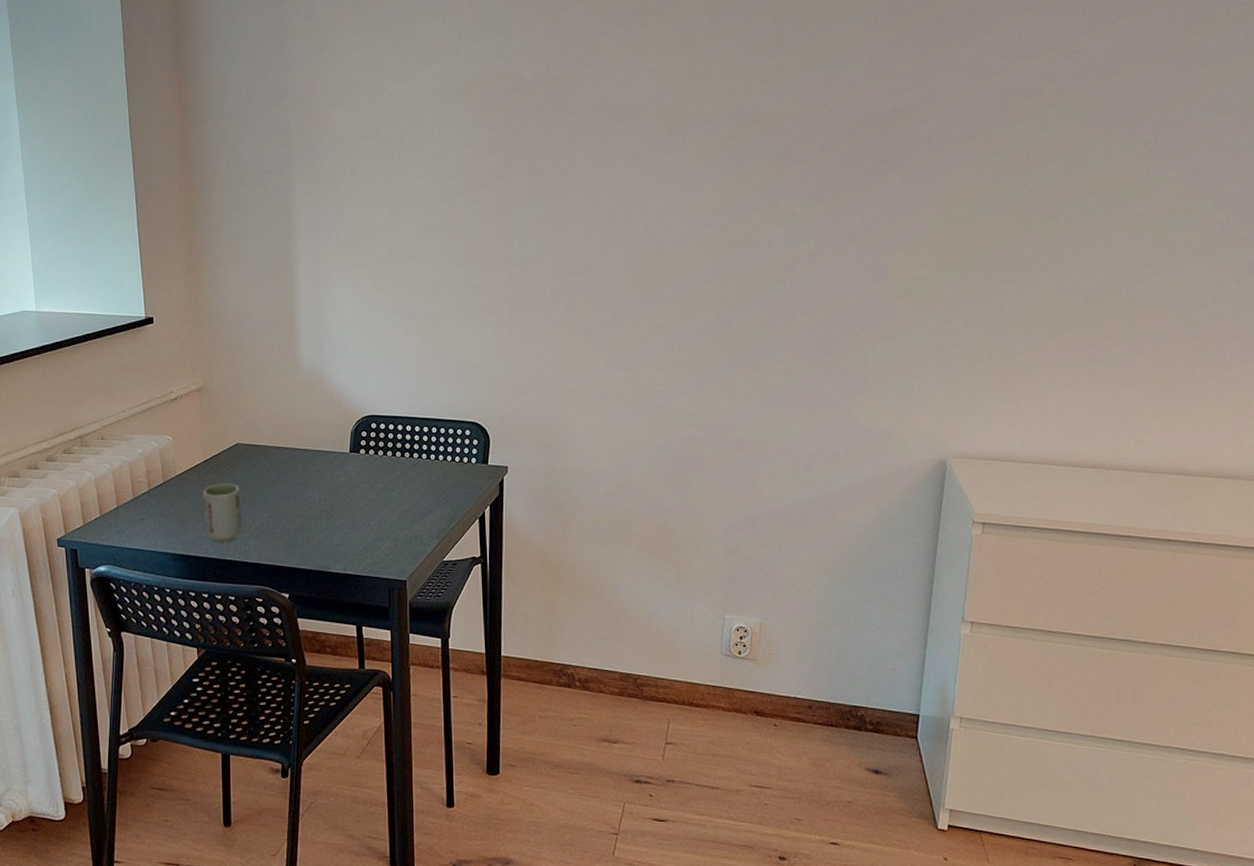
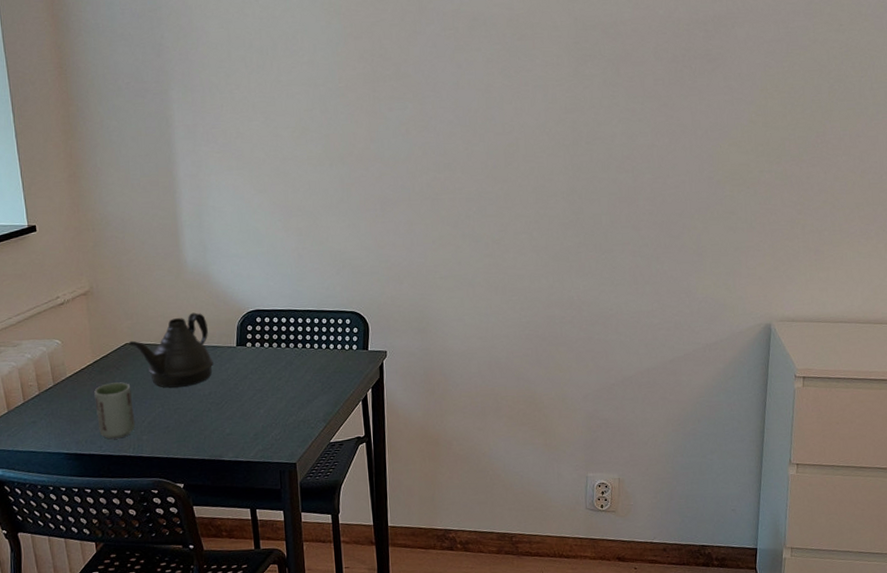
teapot: none [239,414,325,492] -> present [128,312,214,388]

